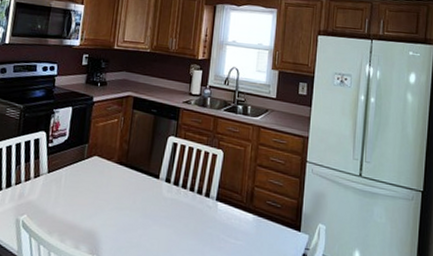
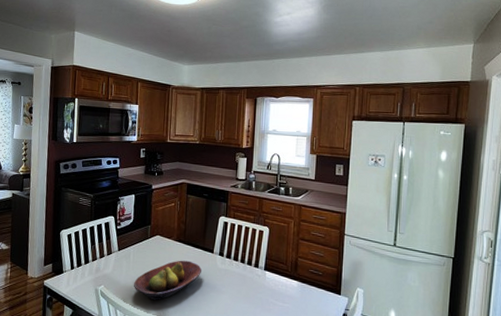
fruit bowl: none [63,186,144,234] -> present [134,260,201,300]

